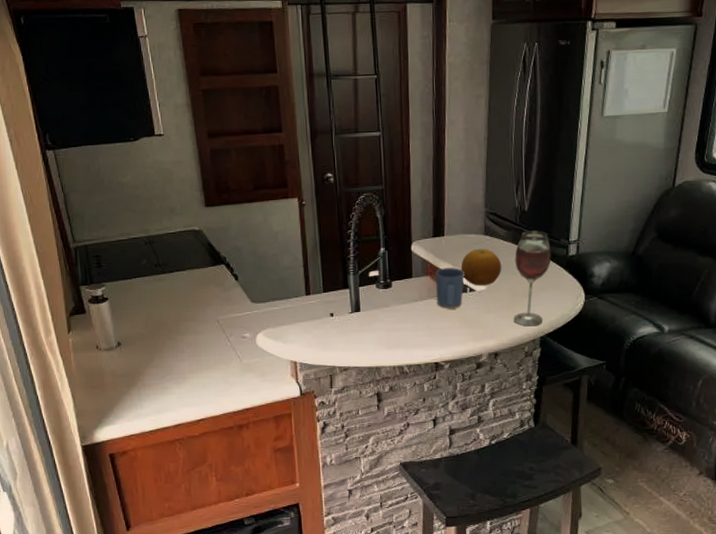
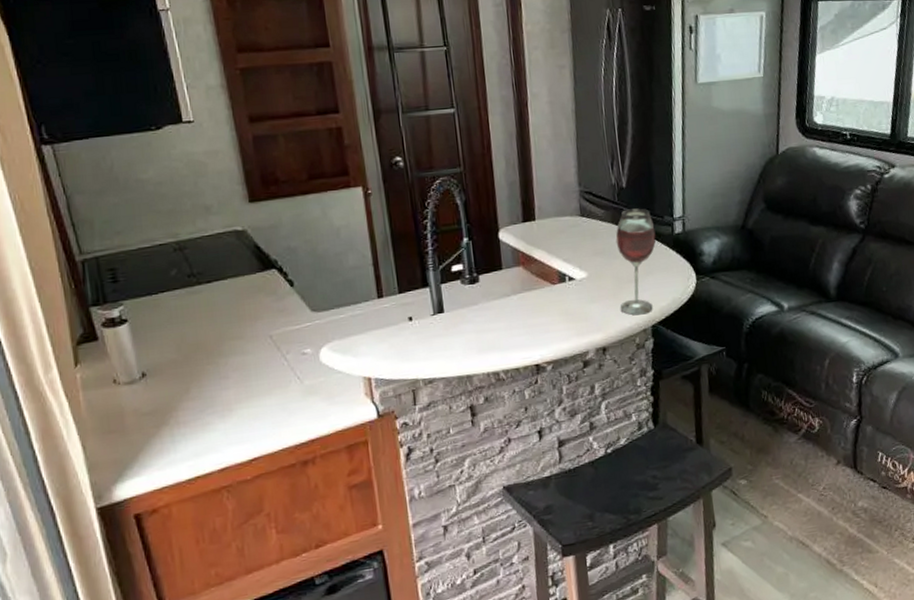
mug: present [435,268,465,309] -> none [528,255,563,302]
fruit: present [461,248,502,286] -> none [556,231,603,274]

